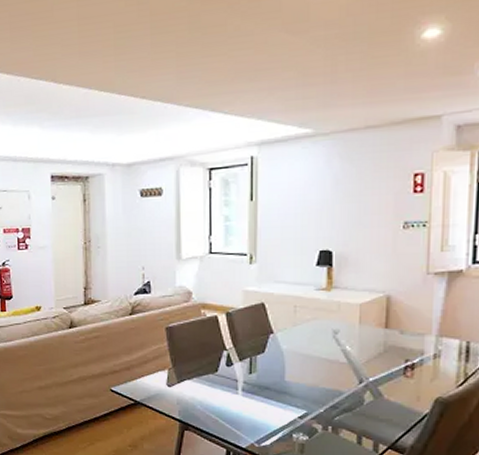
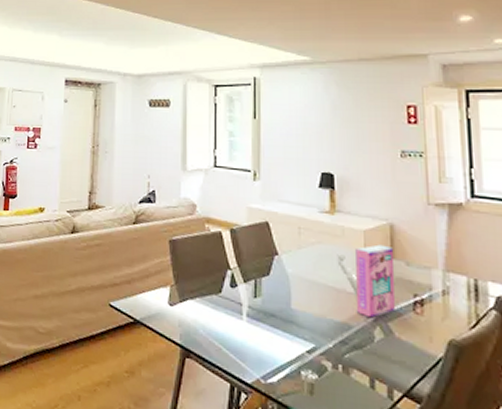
cereal box: none [348,316,389,384] -> present [355,244,395,318]

